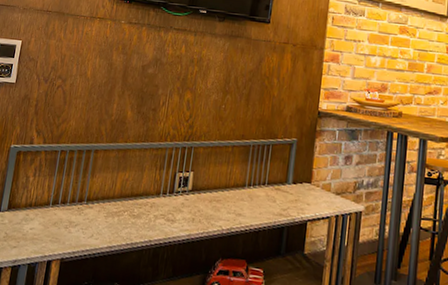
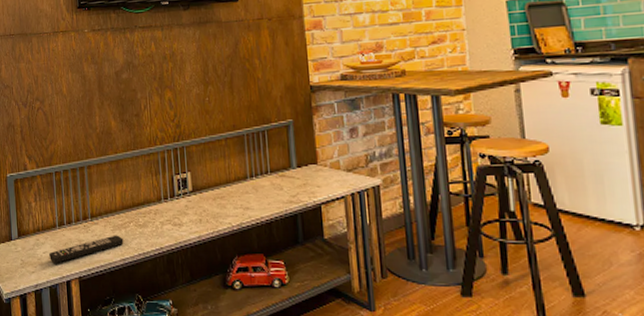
remote control: none [35,221,115,241] -> present [48,235,124,263]

